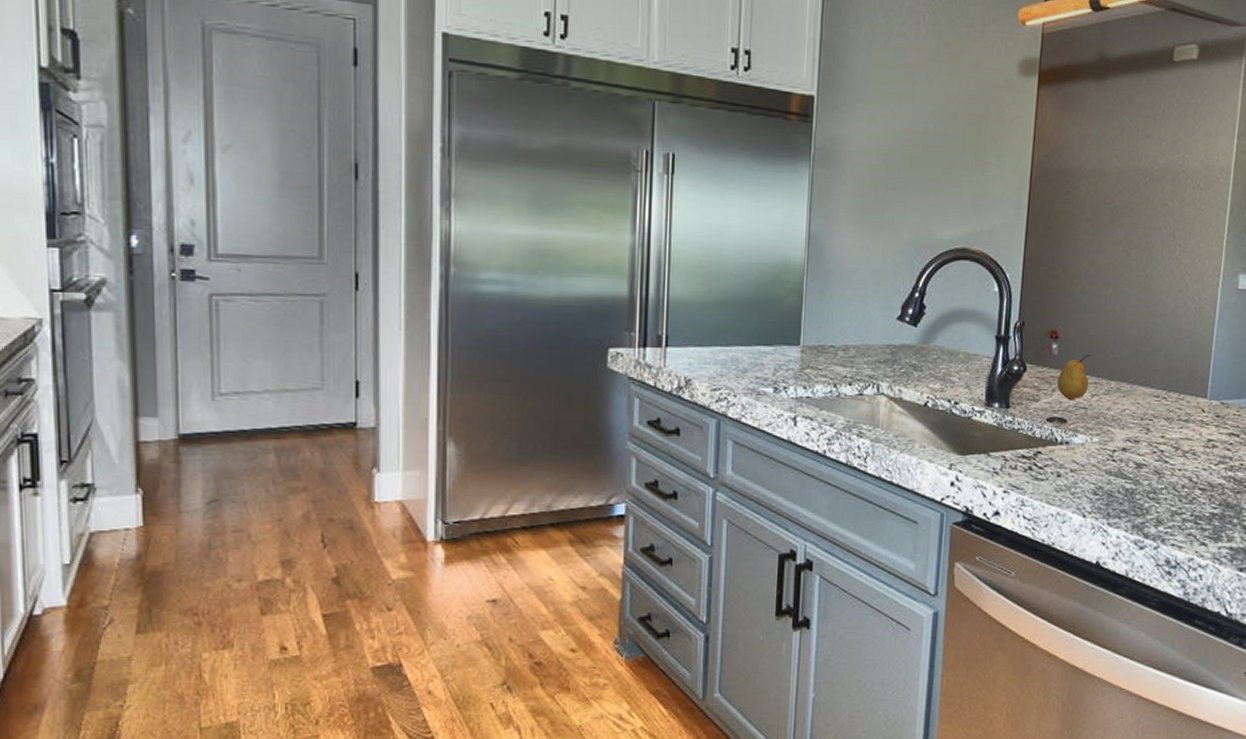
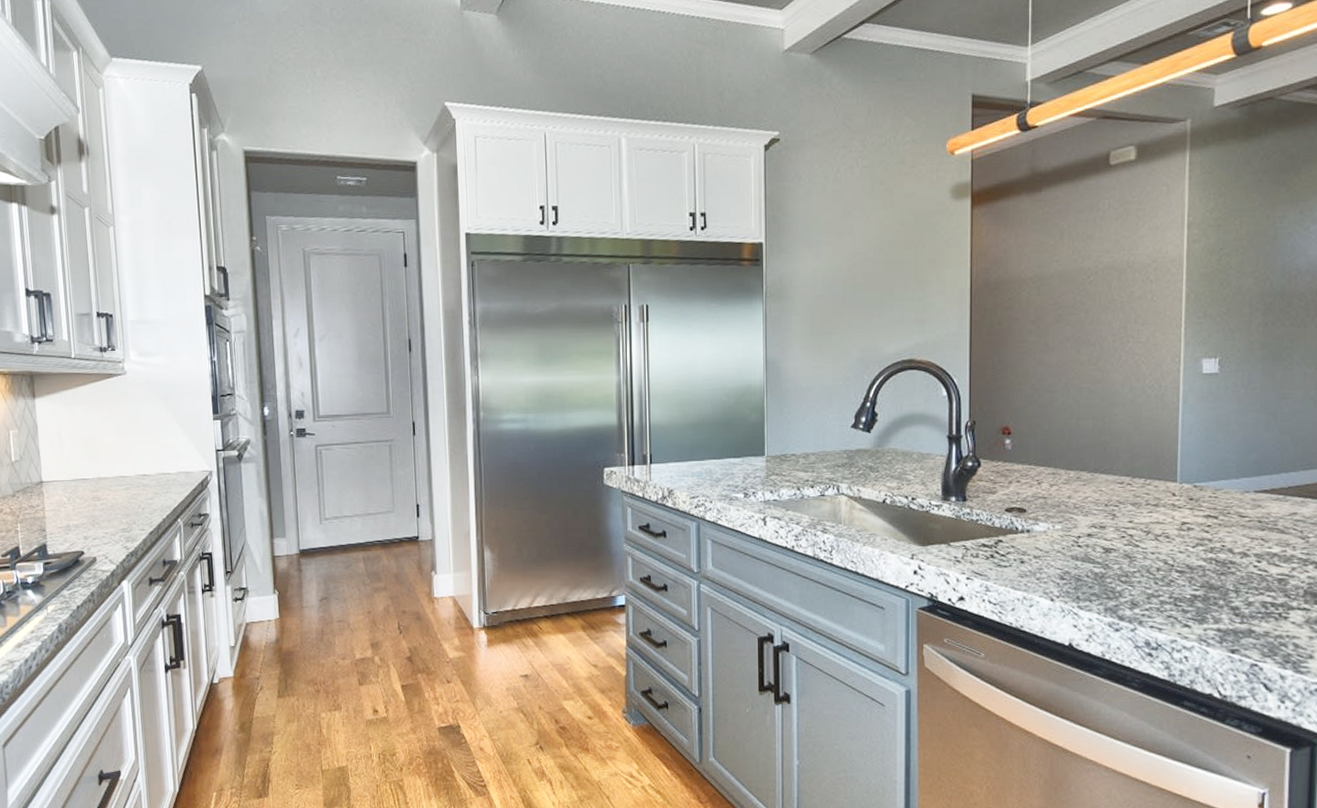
fruit: present [1057,353,1091,401] -> none [1014,446,1046,491]

